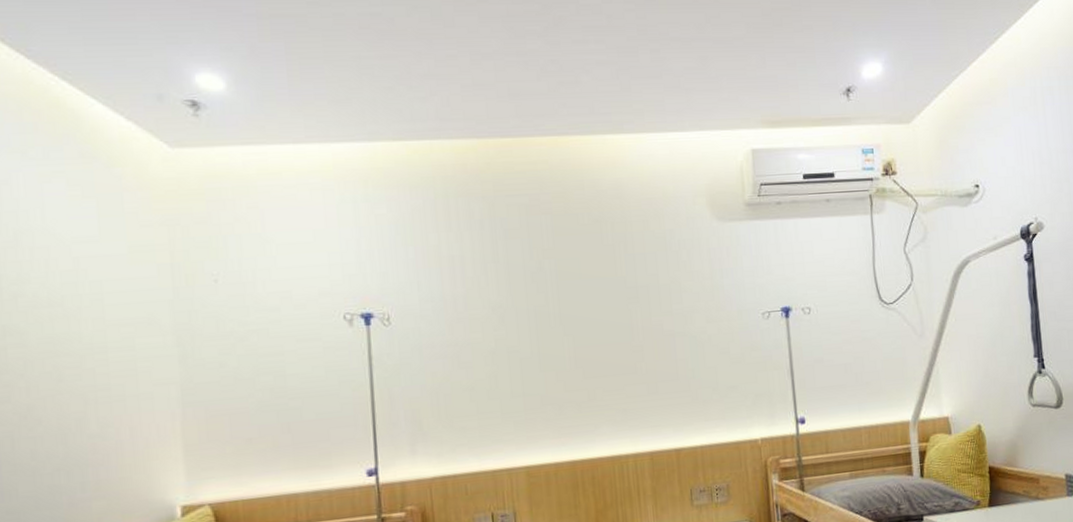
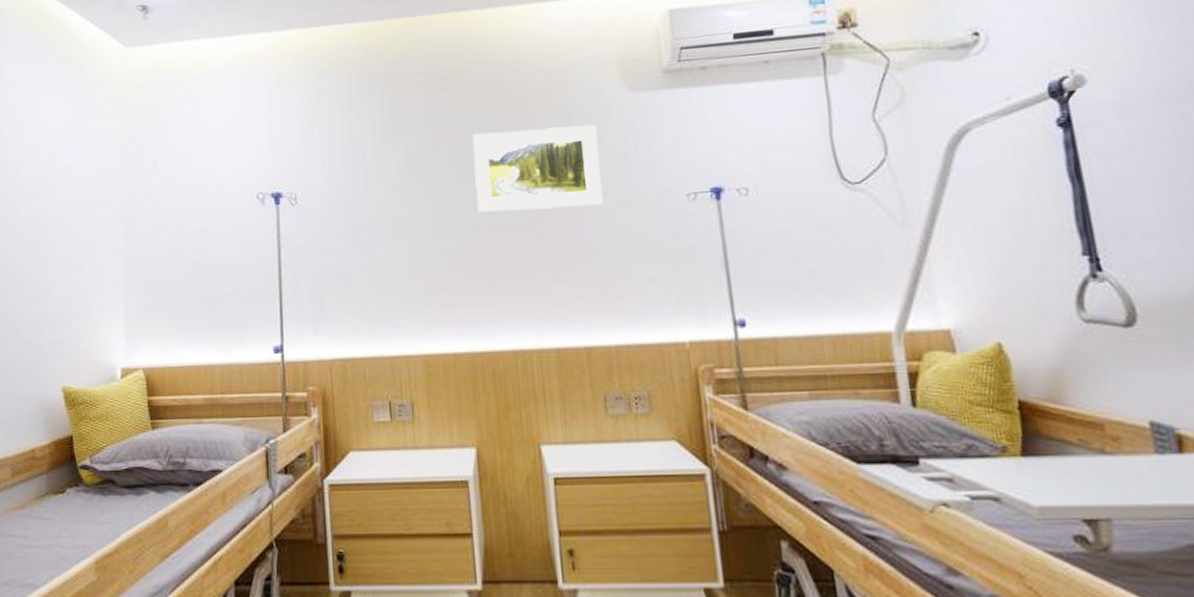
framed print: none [574,250,693,331] -> present [472,124,603,213]

